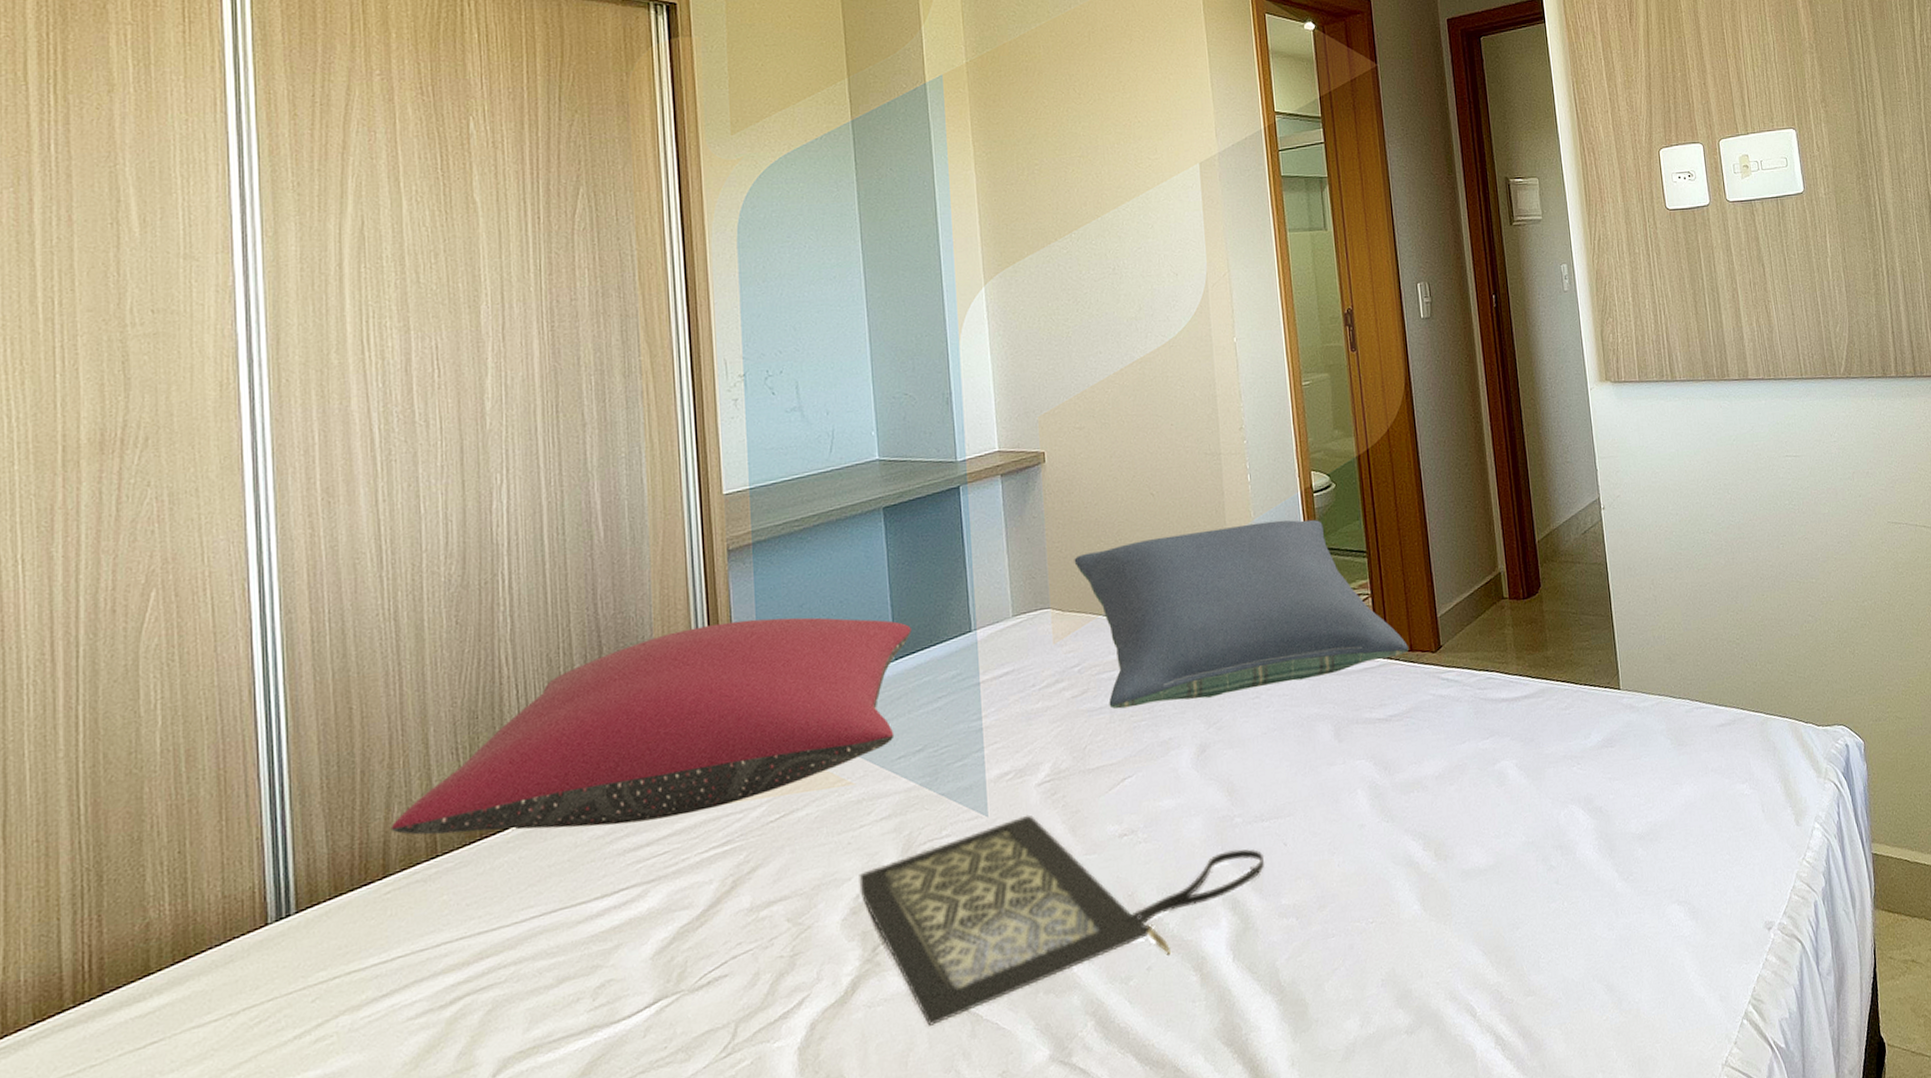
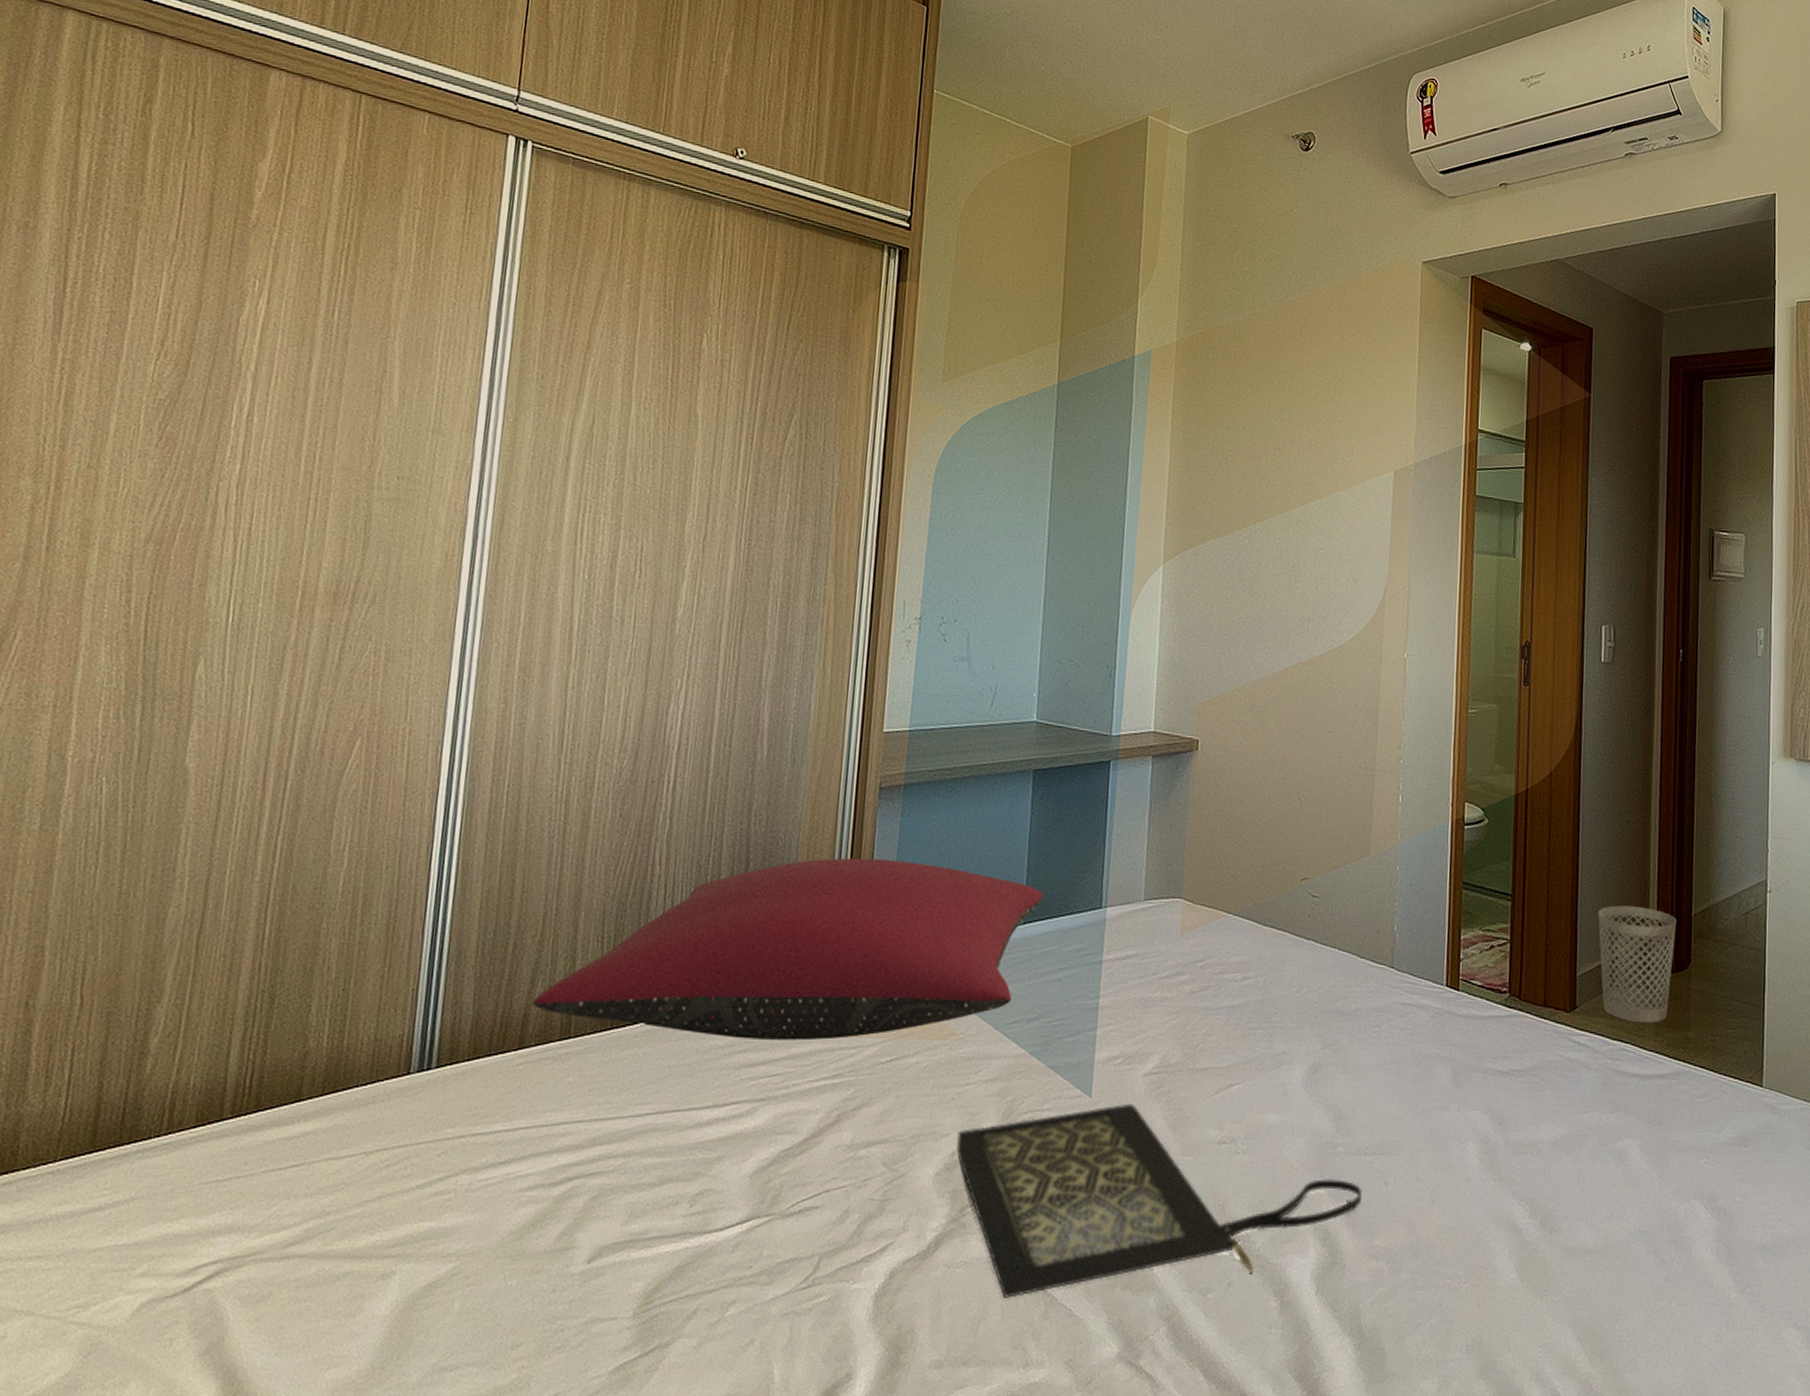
pillow: present [1074,519,1408,709] -> none [1212,844,1542,1018]
wastebasket: none [1449,542,1526,652] -> present [1598,905,1676,1024]

